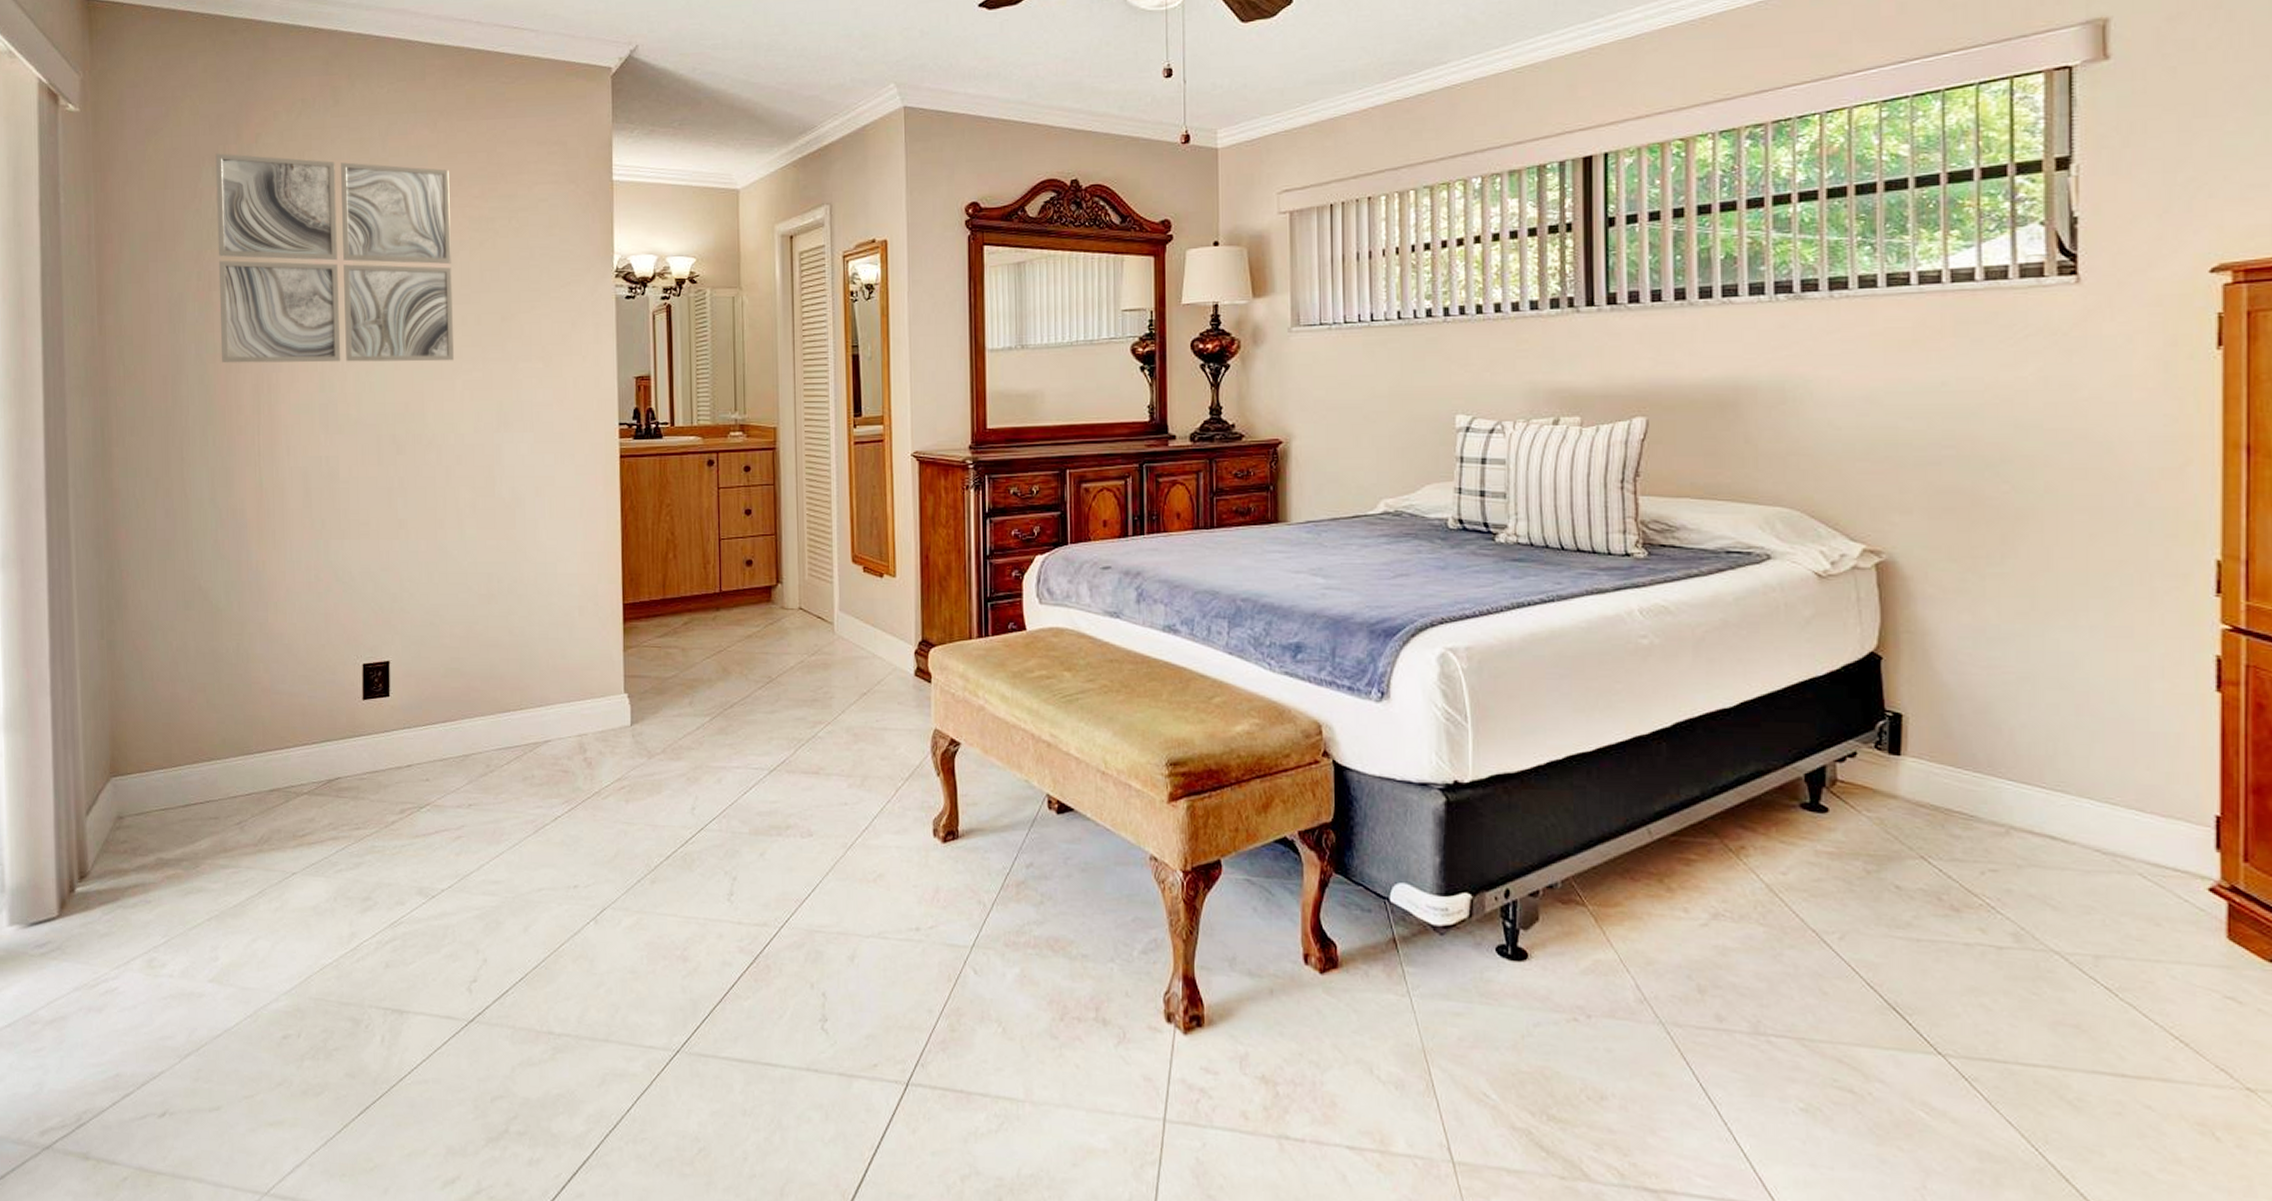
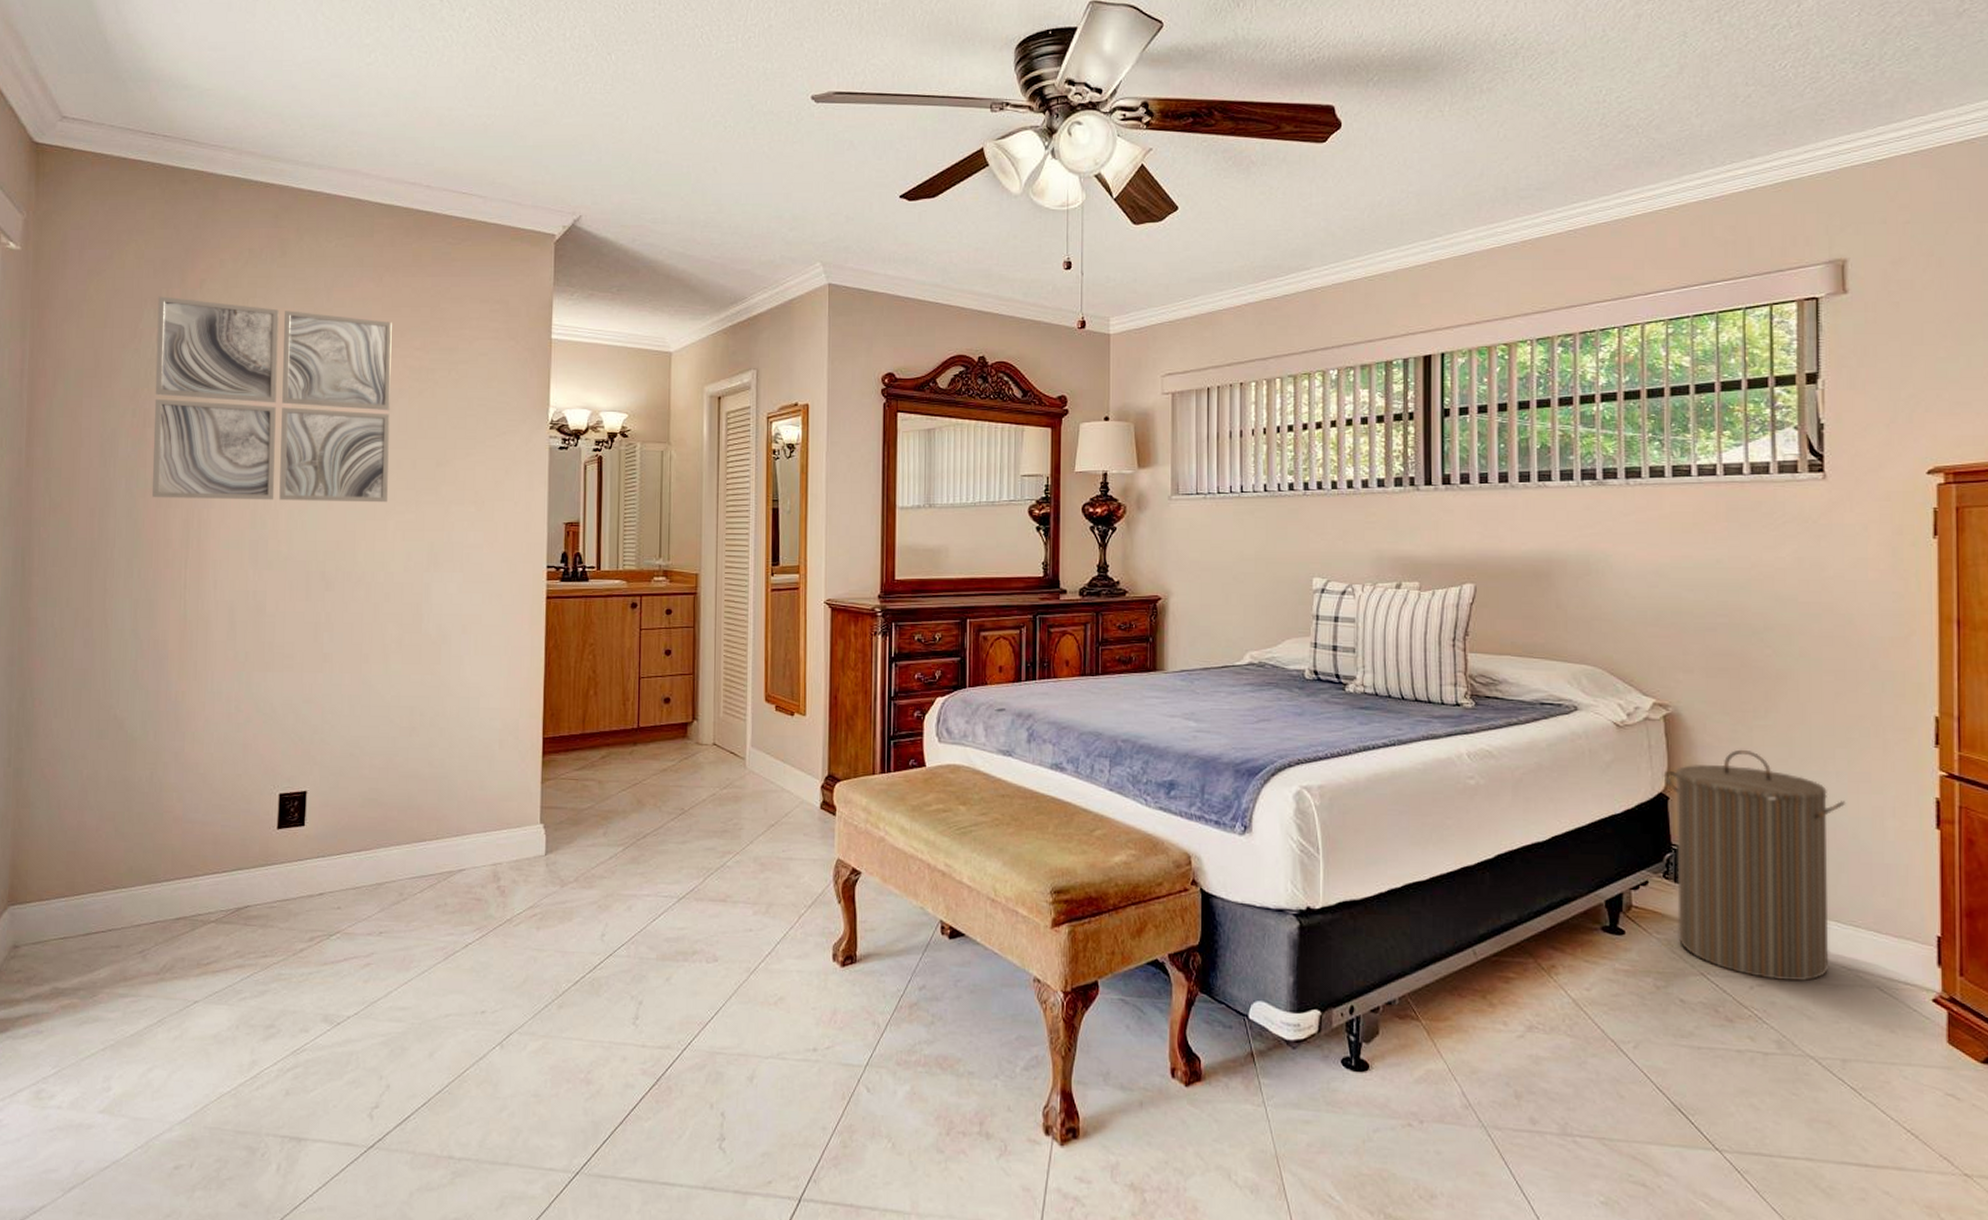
laundry hamper: none [1875,601,2102,866] -> present [1663,749,1846,981]

